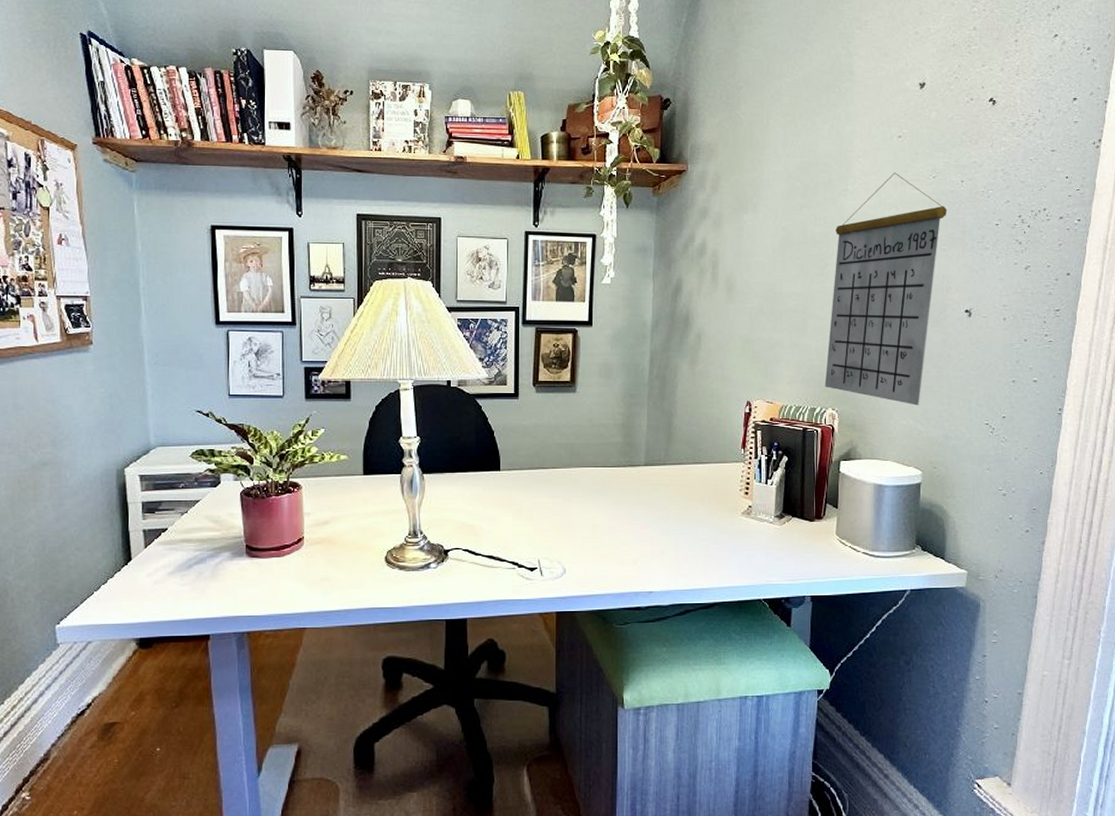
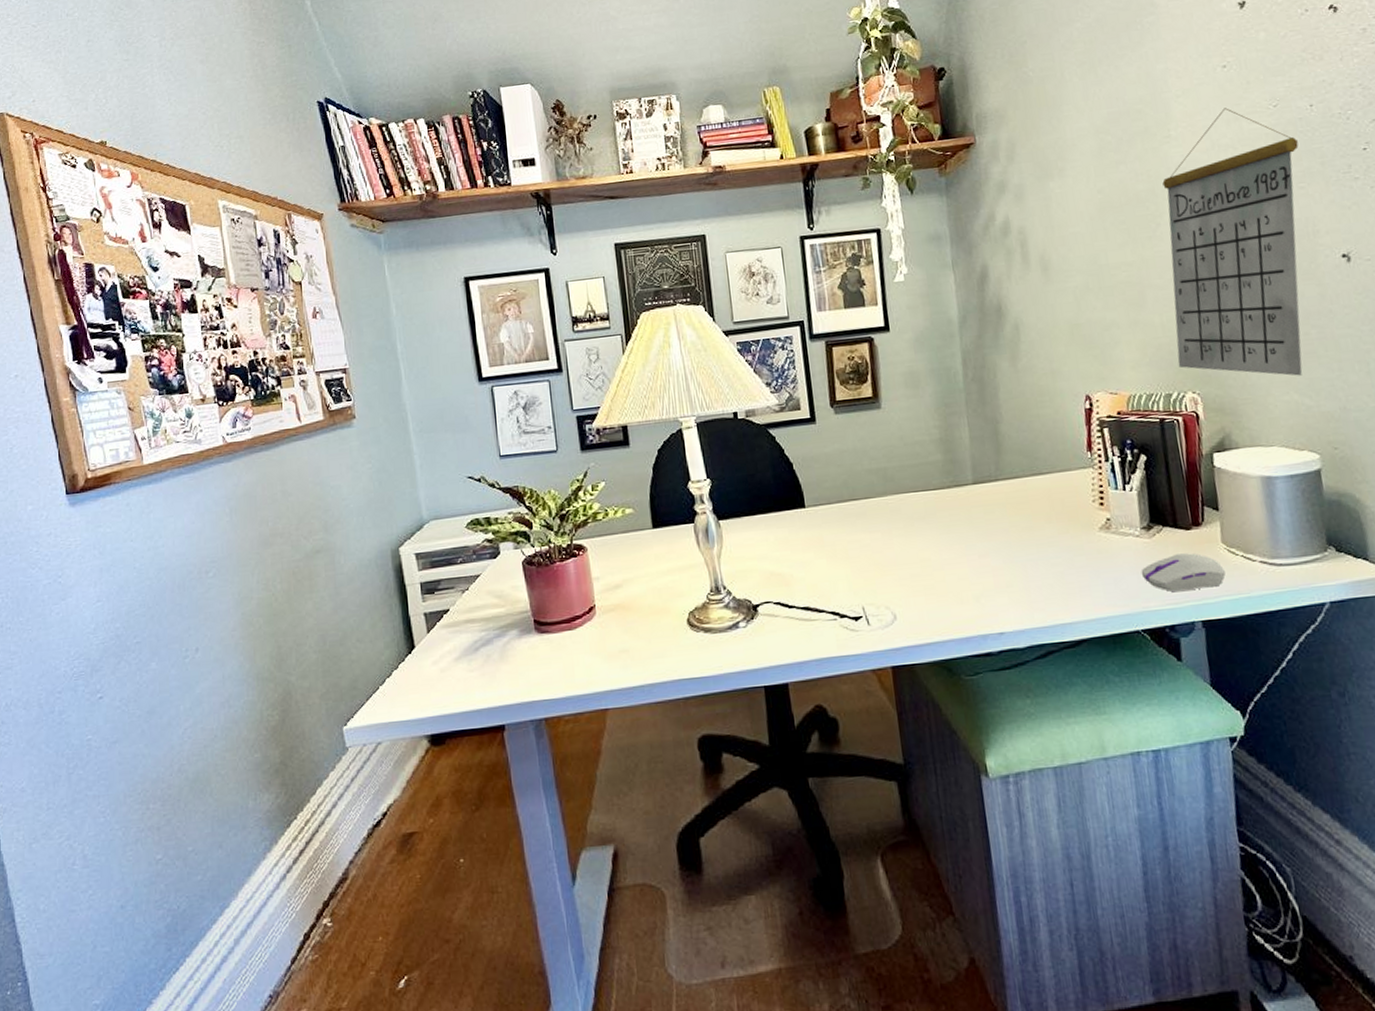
computer mouse: none [769,540,835,570] -> present [1140,553,1226,592]

